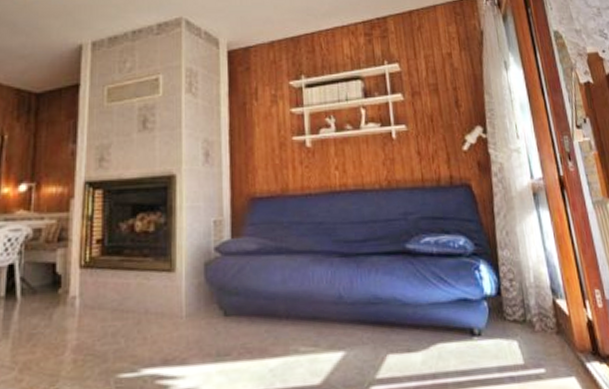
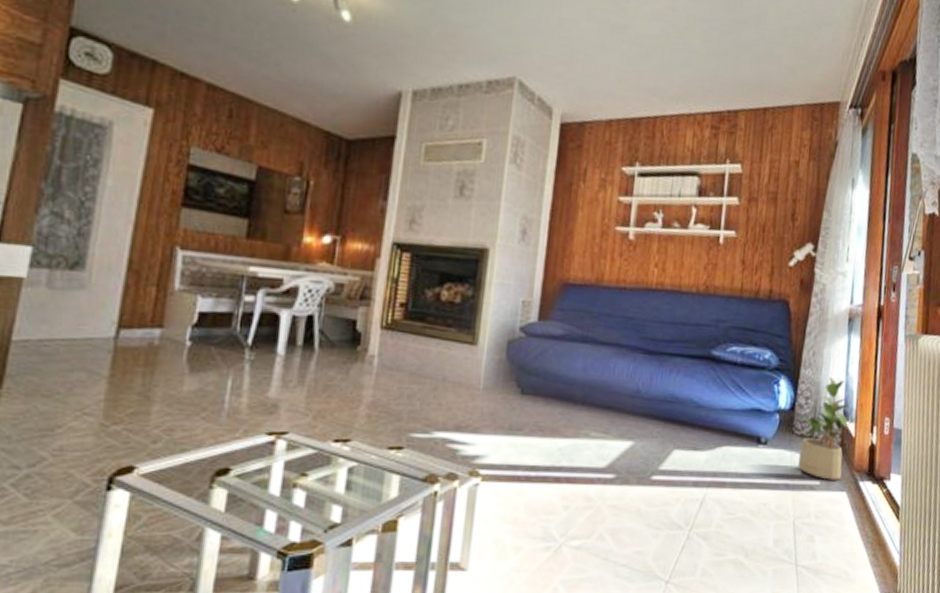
potted plant: none [509,255,566,366] -> present [798,377,856,480]

